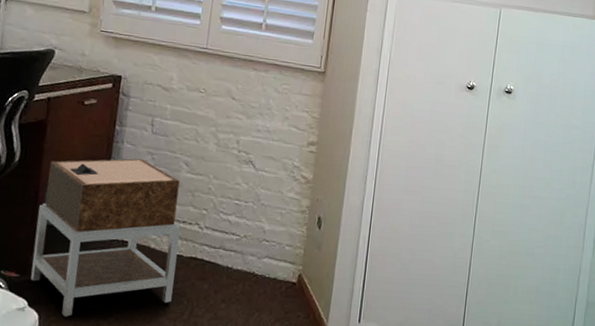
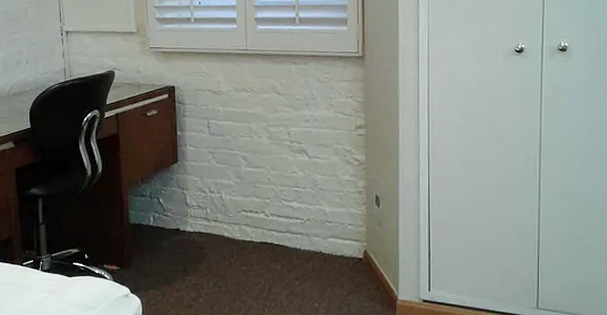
nightstand: present [31,158,181,317] -> none [125,159,250,300]

